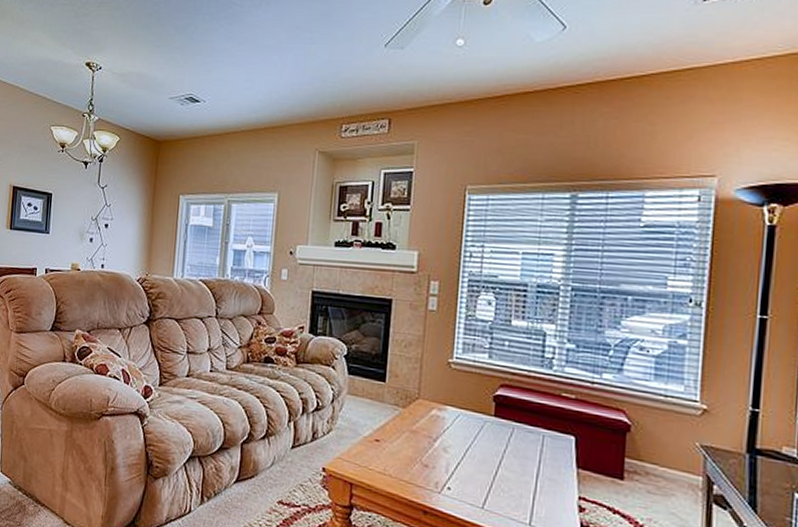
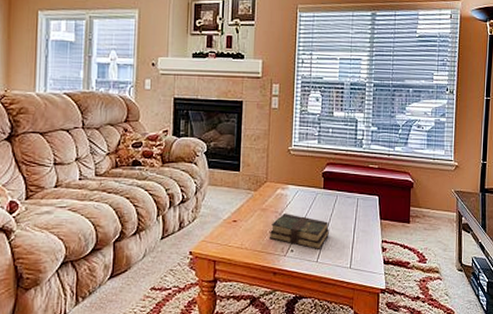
book: none [419,440,501,493] -> present [268,214,329,249]

